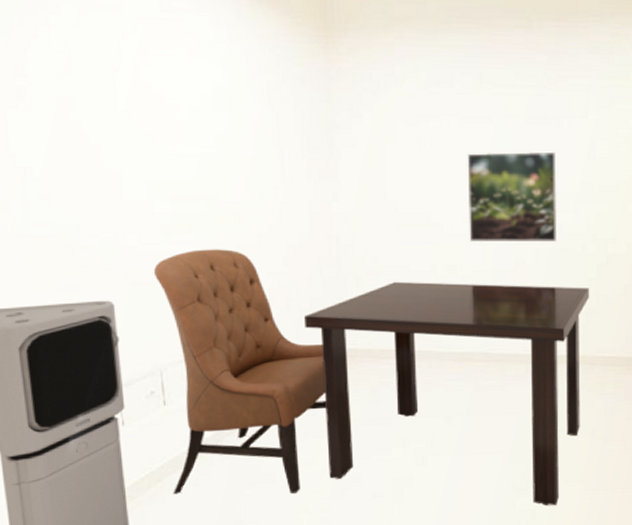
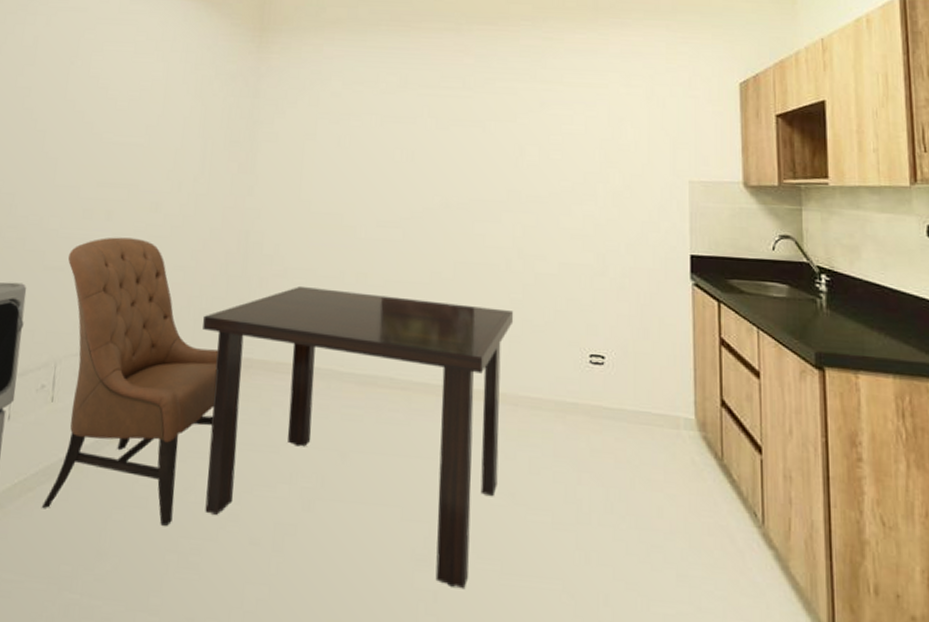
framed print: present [467,151,558,243] -> none [382,153,481,255]

